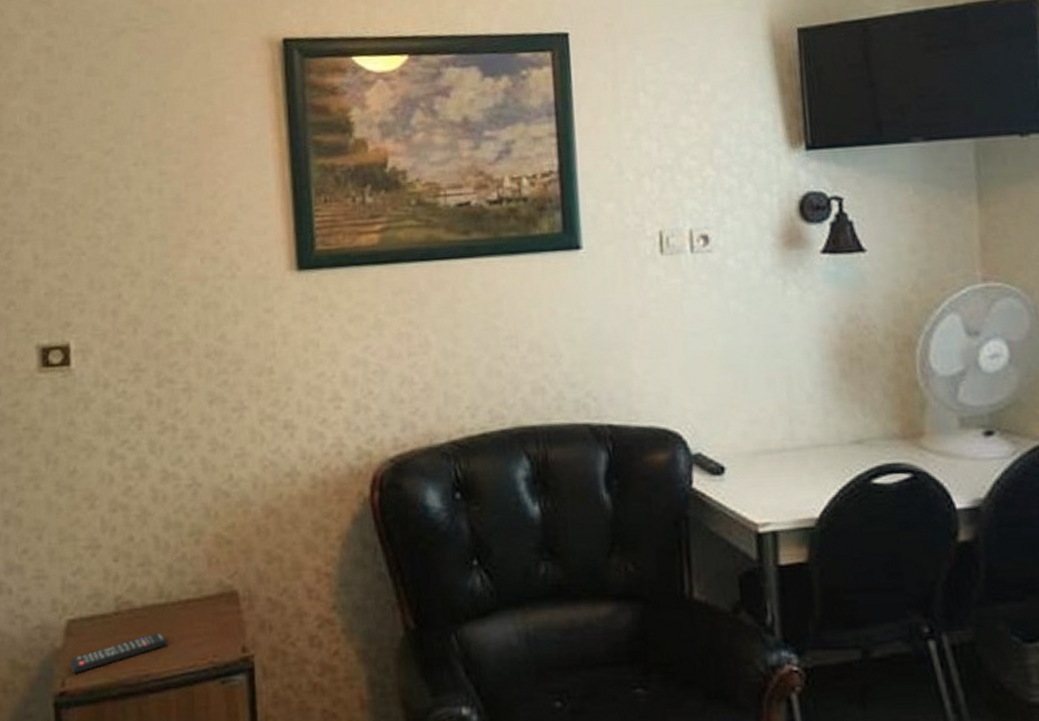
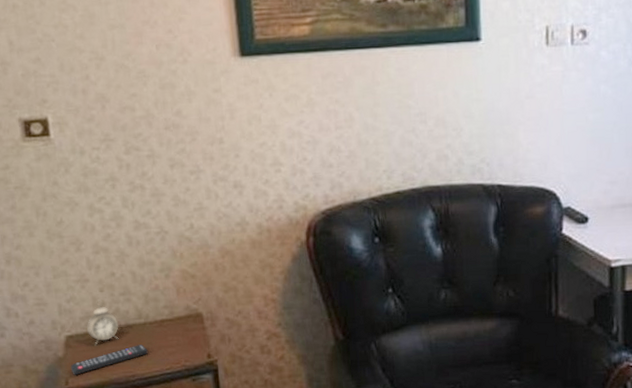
alarm clock: none [95,572,134,633] -> present [87,300,119,345]

